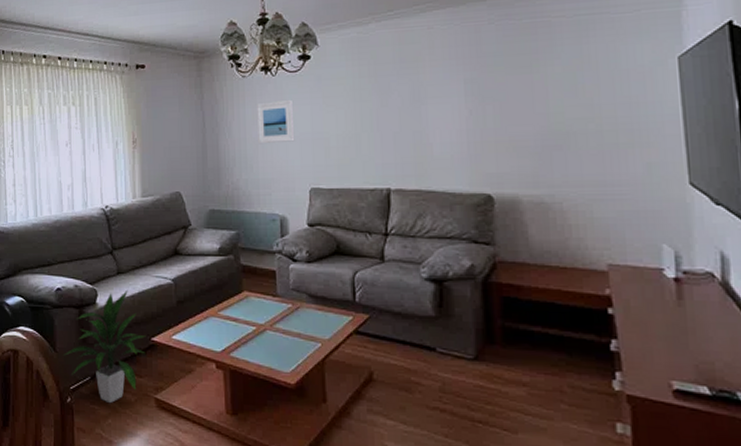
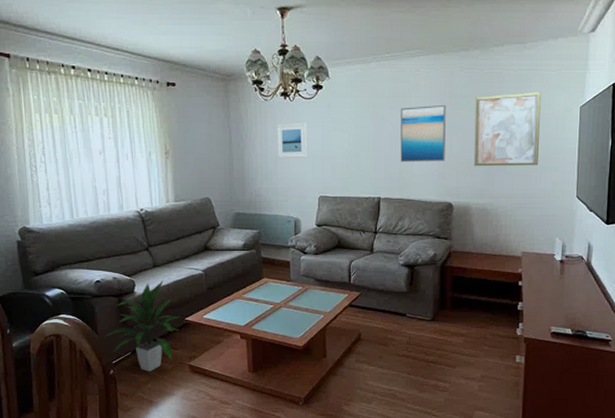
wall art: none [411,67,477,143] -> present [400,104,446,162]
wall art: none [514,41,619,146] -> present [473,92,541,167]

